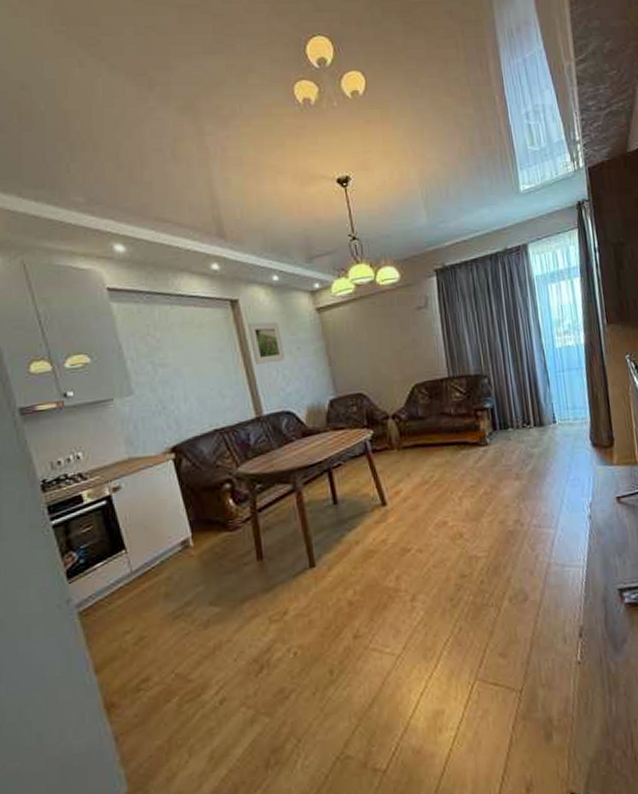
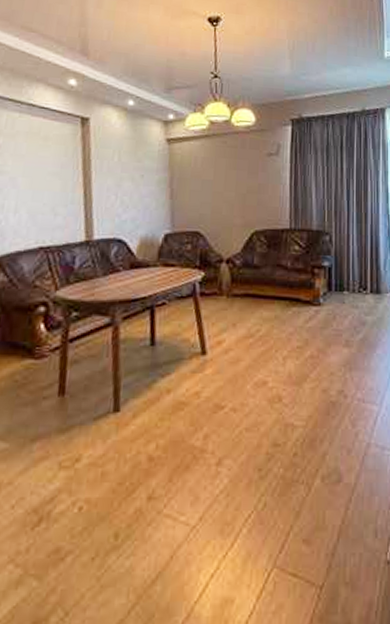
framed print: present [247,322,285,364] -> none [94,143,127,187]

